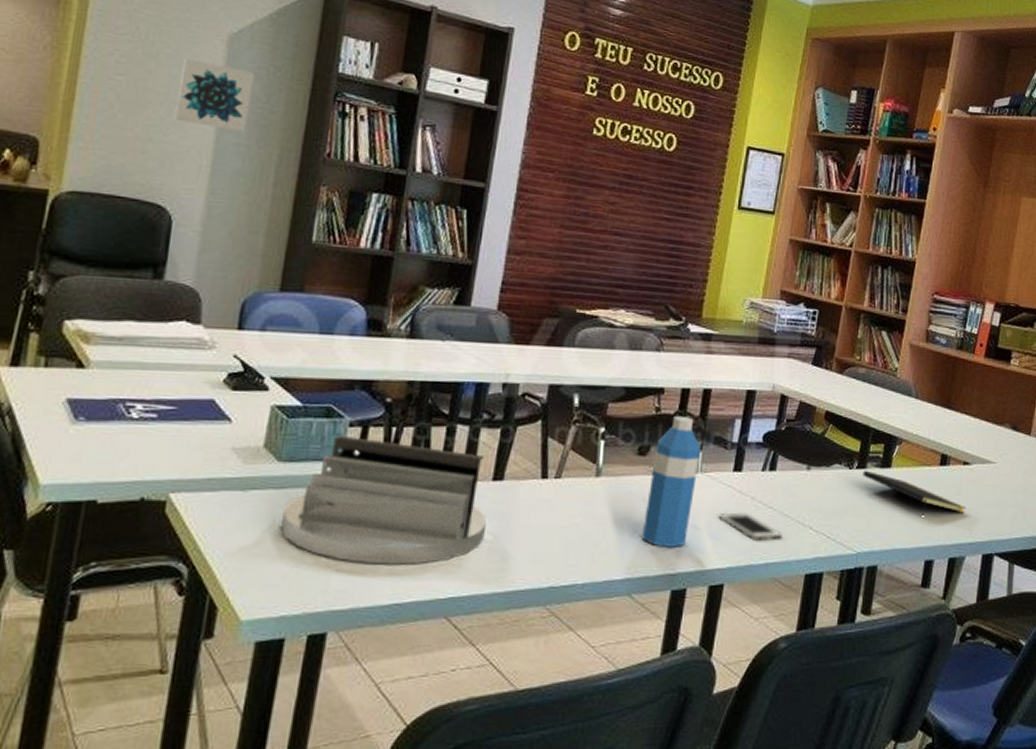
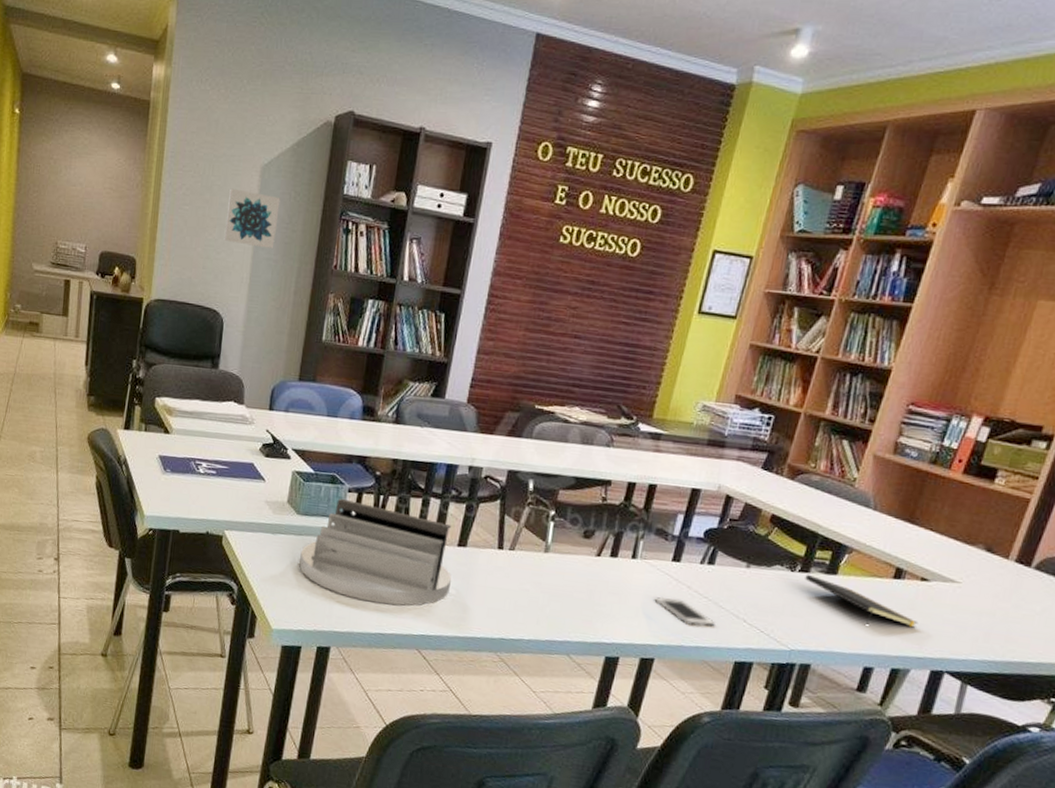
water bottle: present [641,415,701,547] -> none [581,506,643,621]

